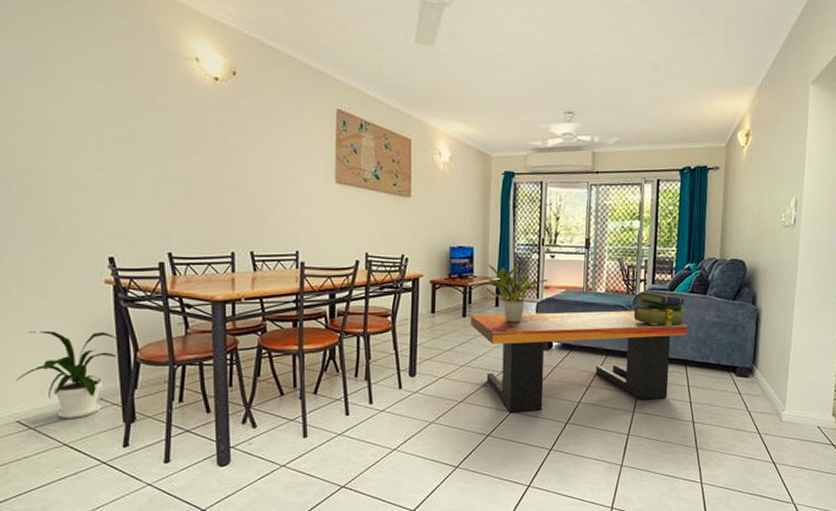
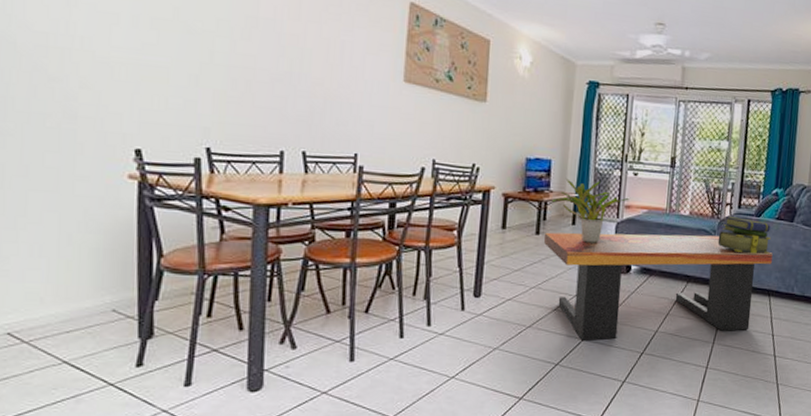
house plant: present [15,330,117,418] -> none [9,228,138,332]

